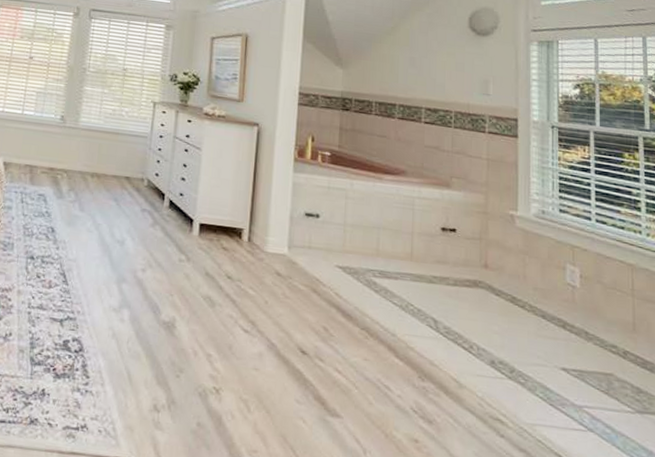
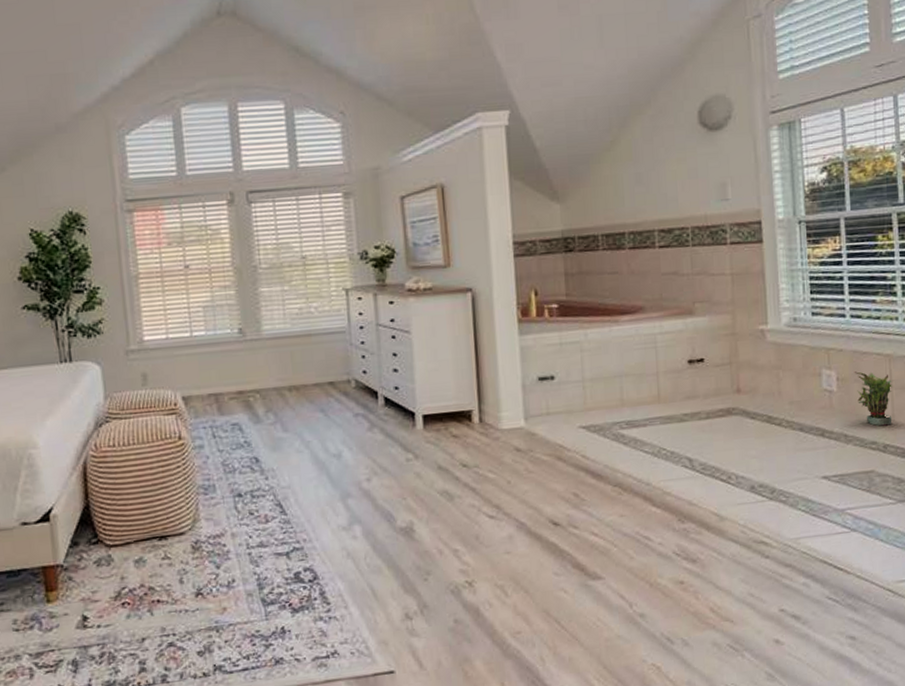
potted plant: none [597,273,634,333] -> present [854,371,893,426]

